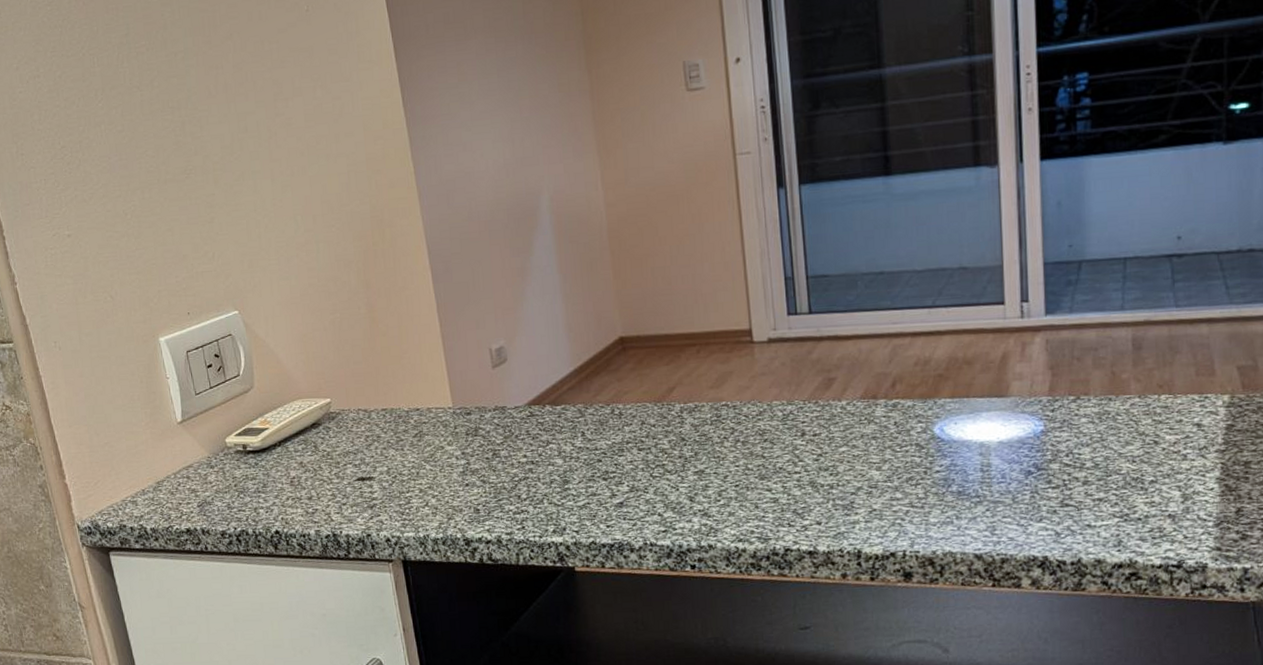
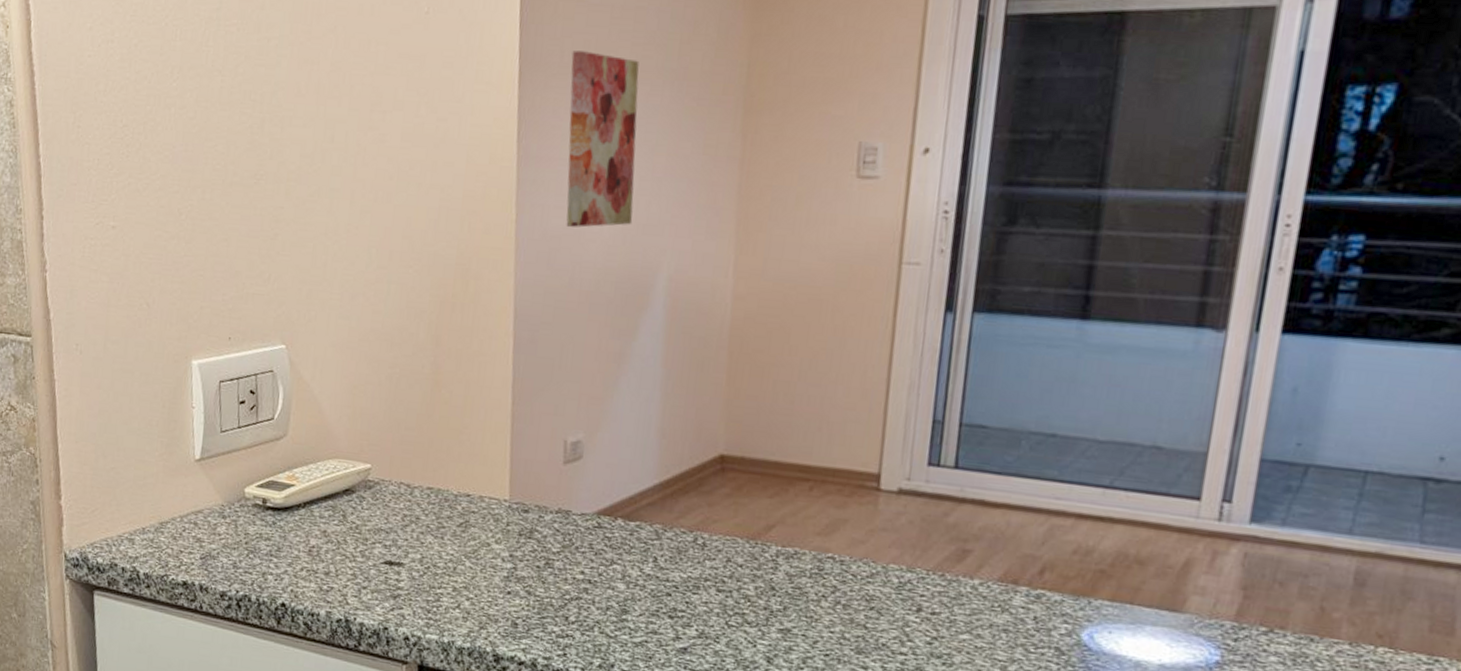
wall art: none [435,22,512,170] -> present [566,50,639,228]

